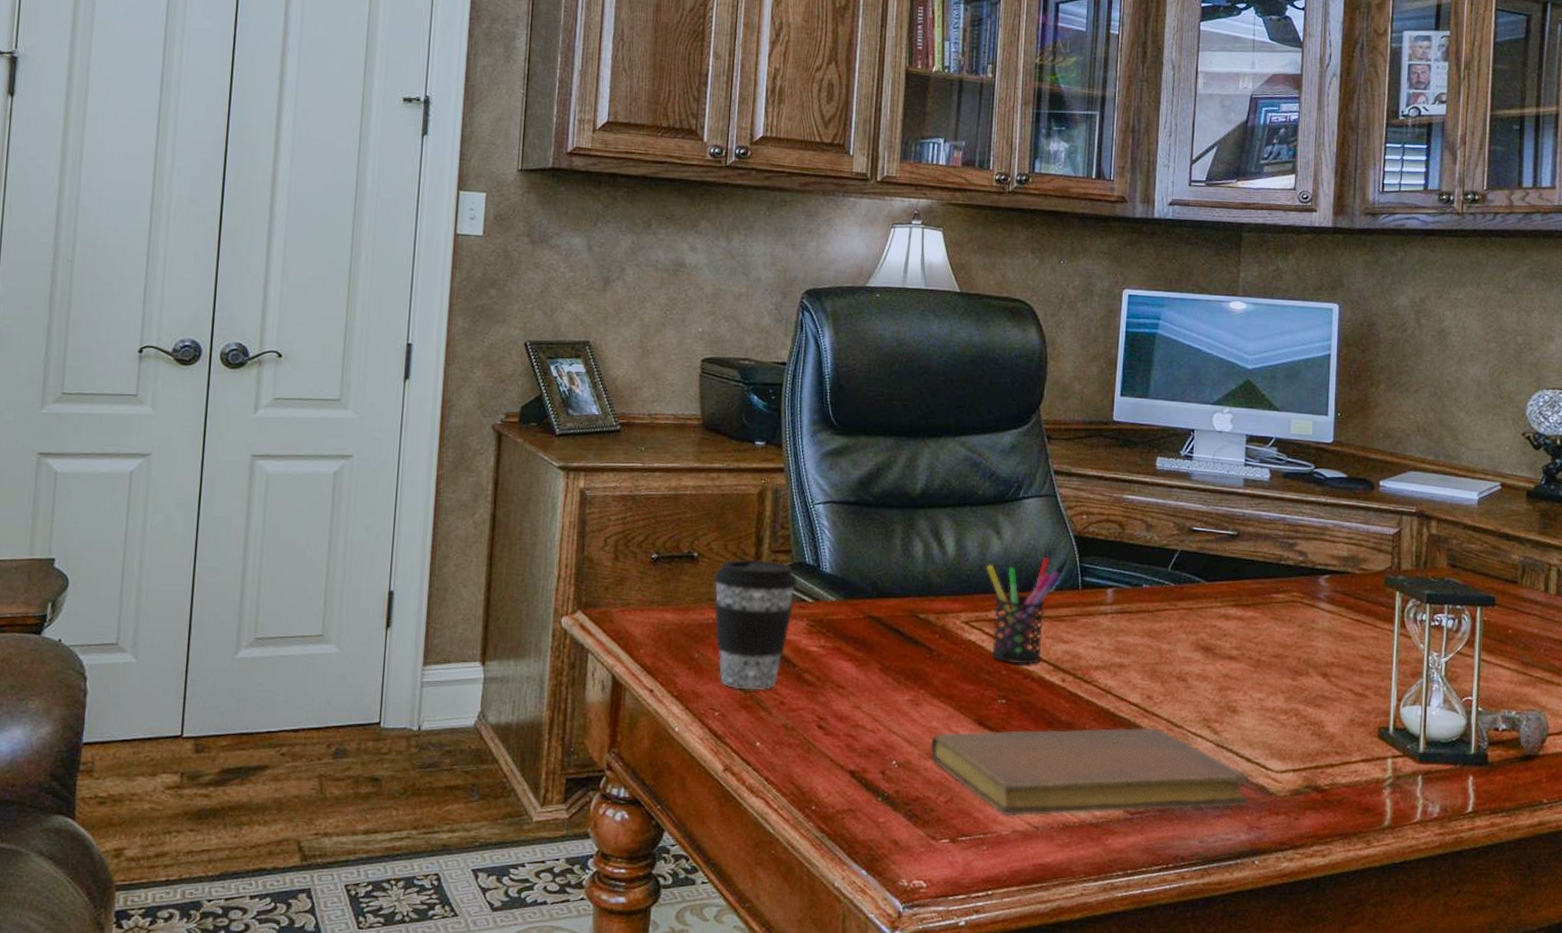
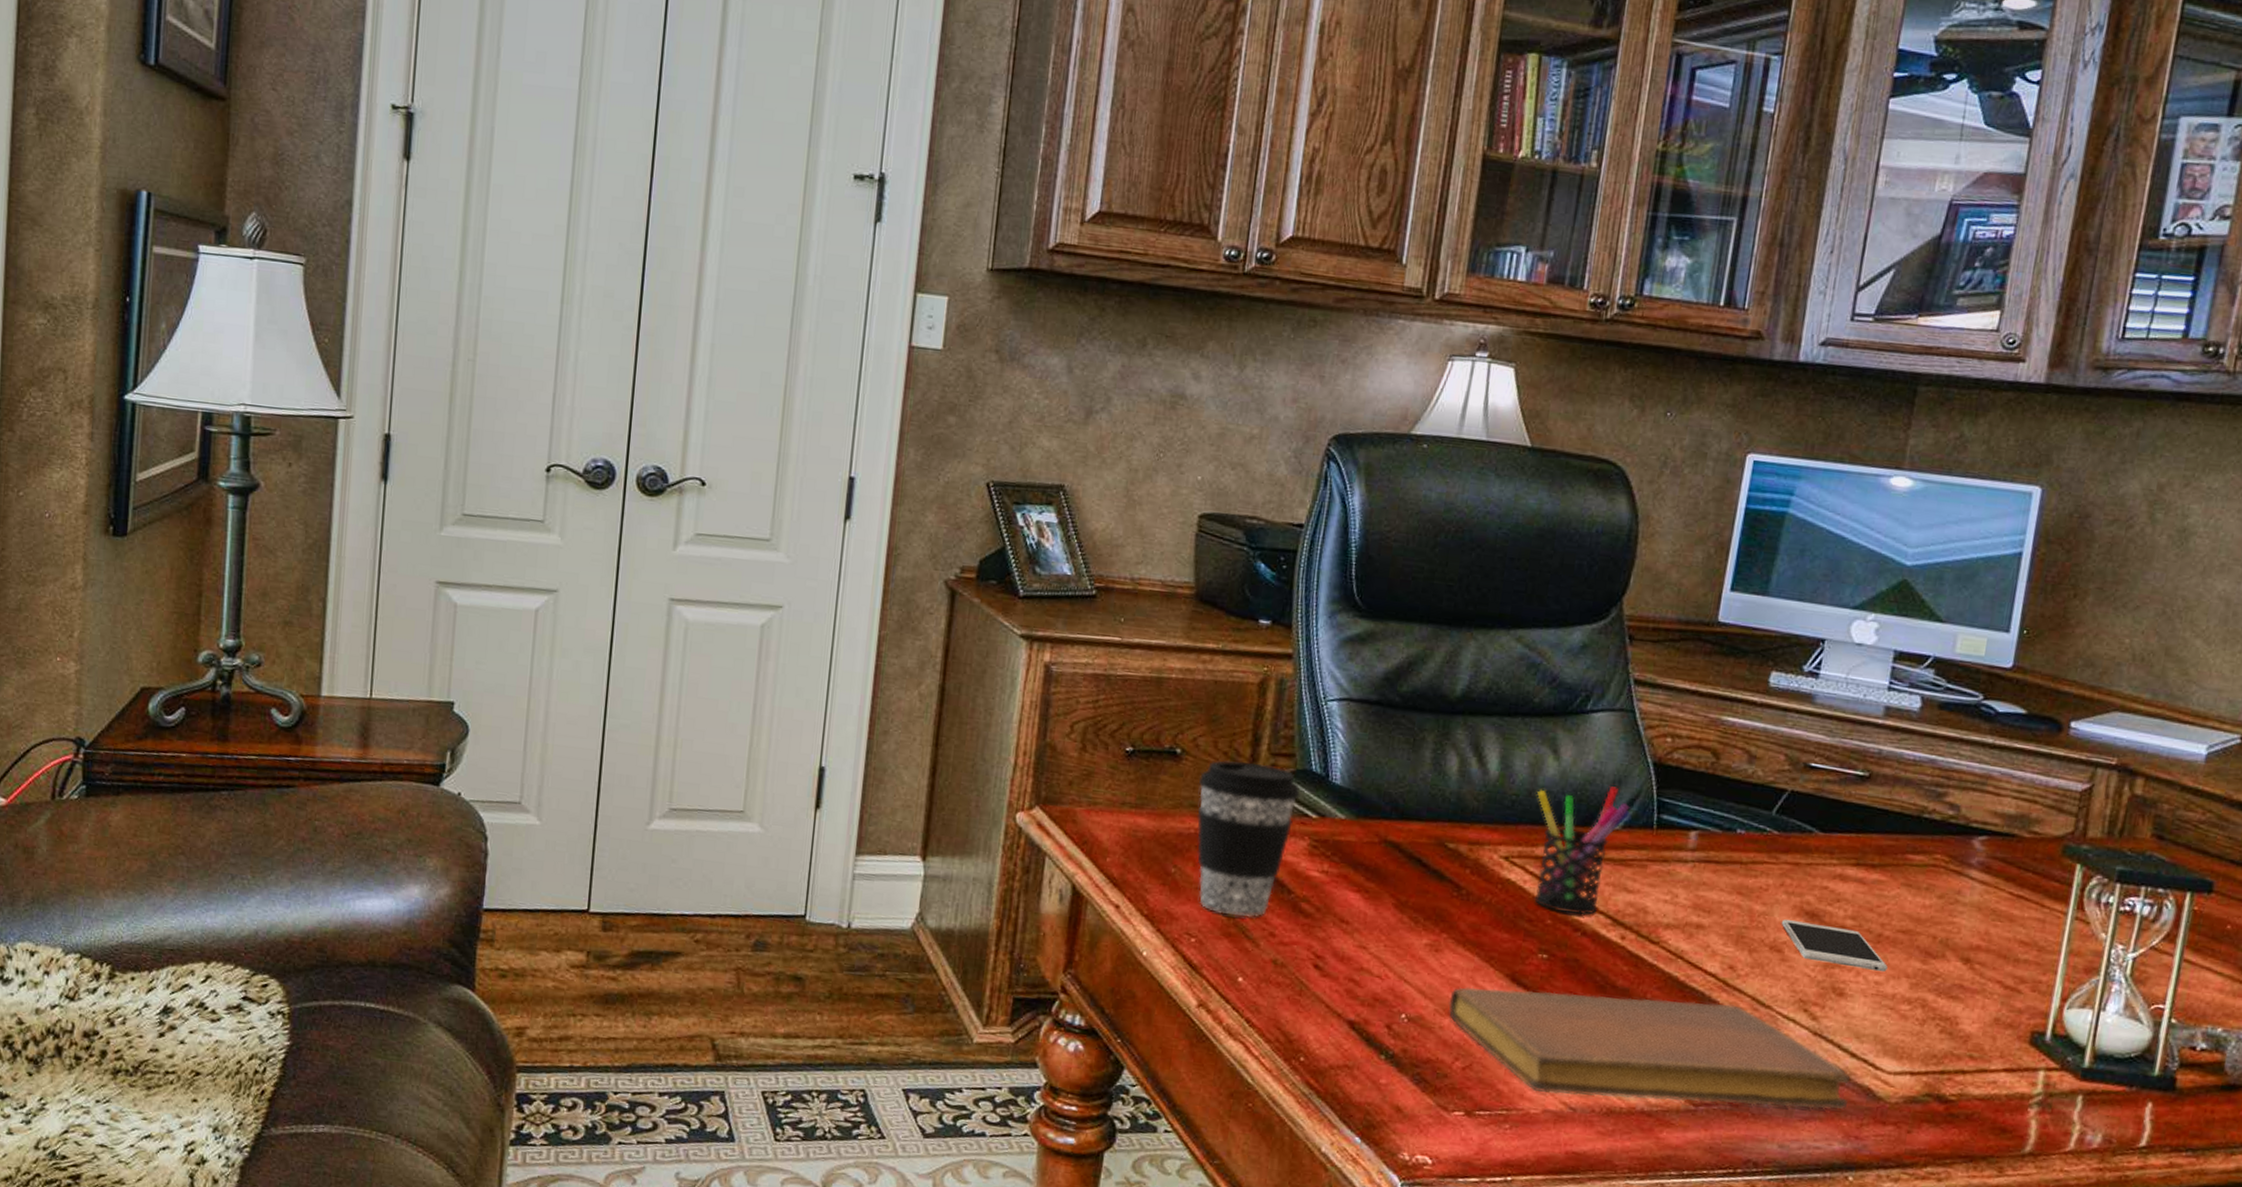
smartphone: none [1183,654,1267,690] -> present [1781,919,1888,973]

